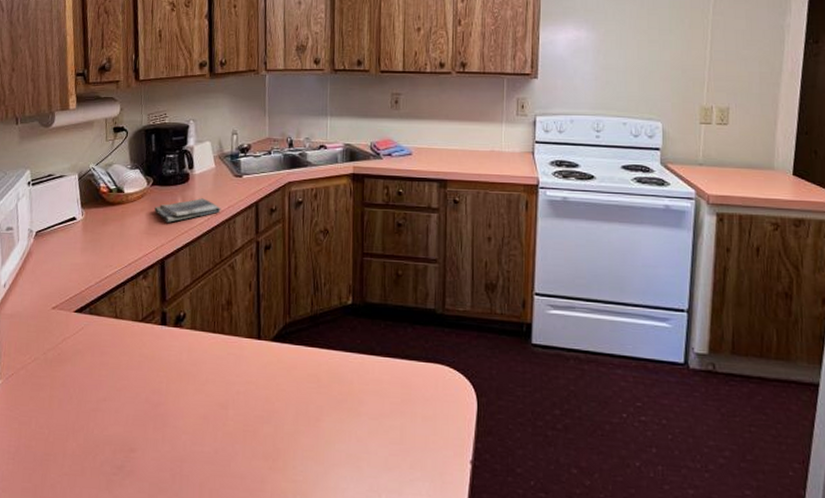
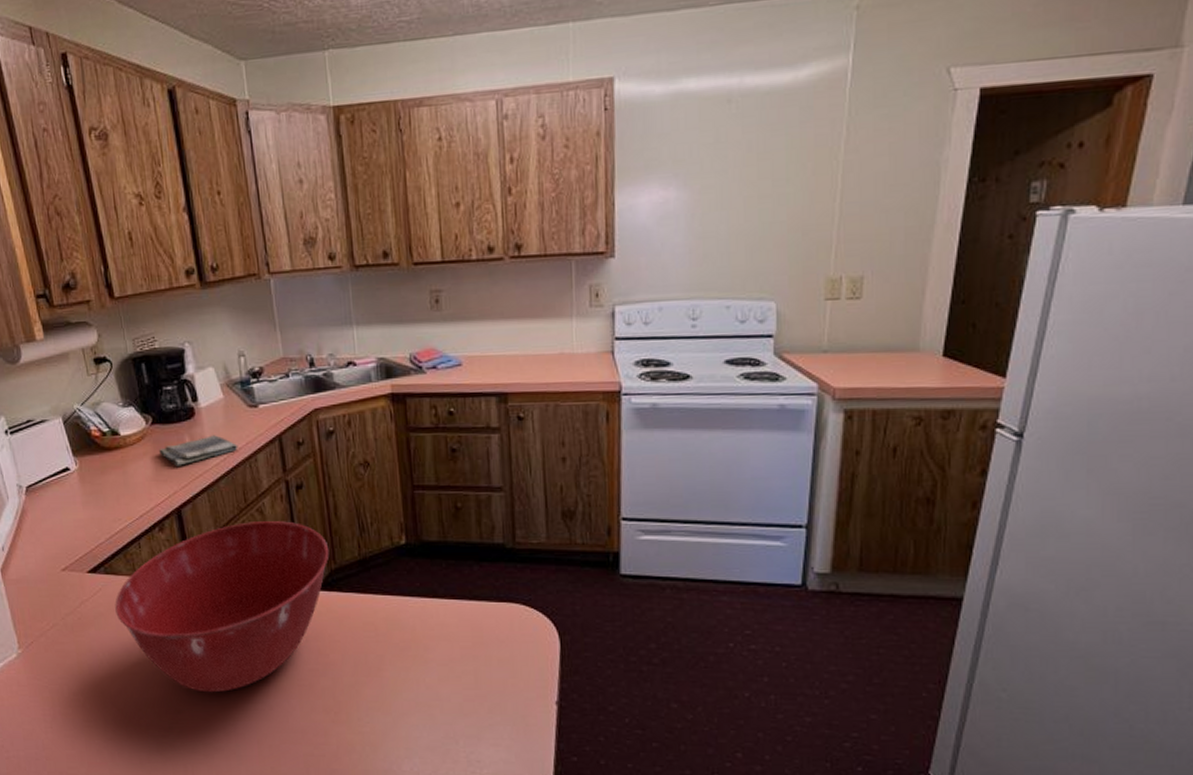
mixing bowl: none [92,275,286,434] -> present [115,521,330,693]

